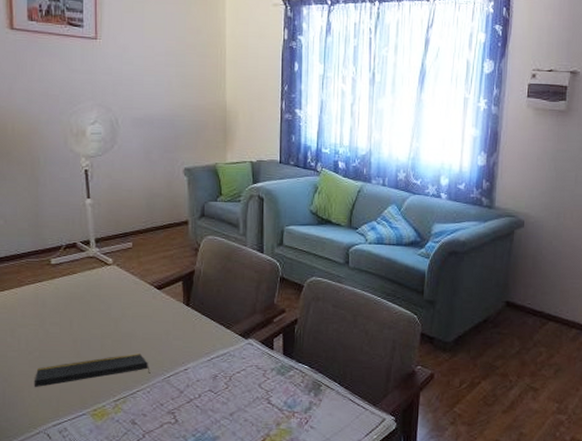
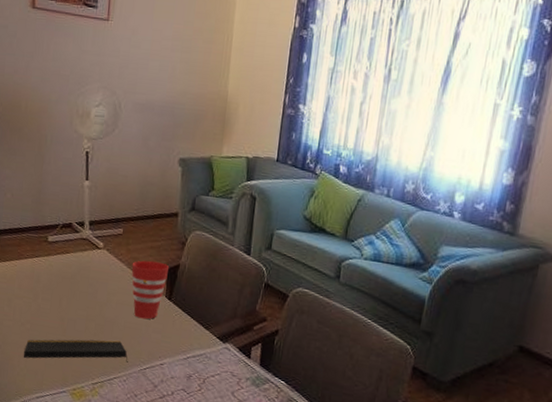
cup: none [145,270,185,328] -> present [131,260,170,319]

